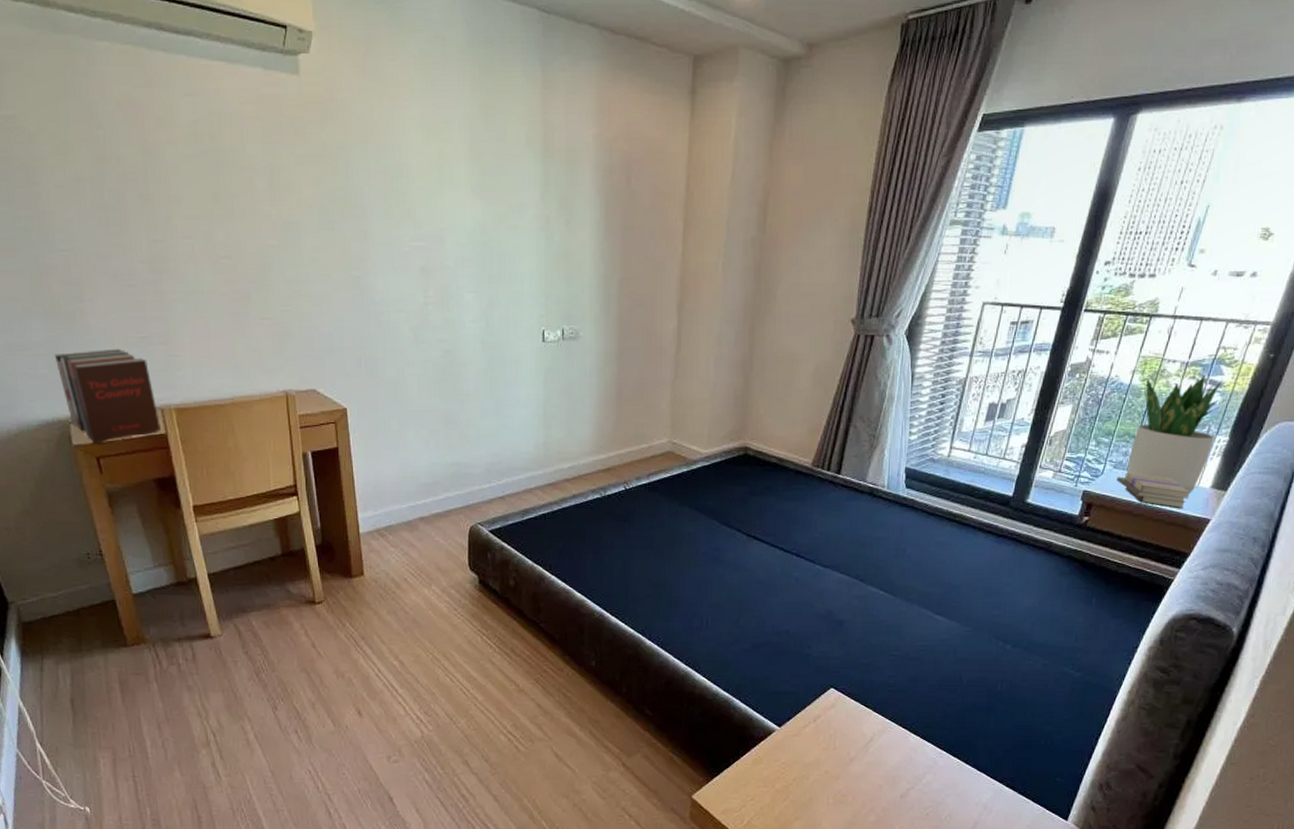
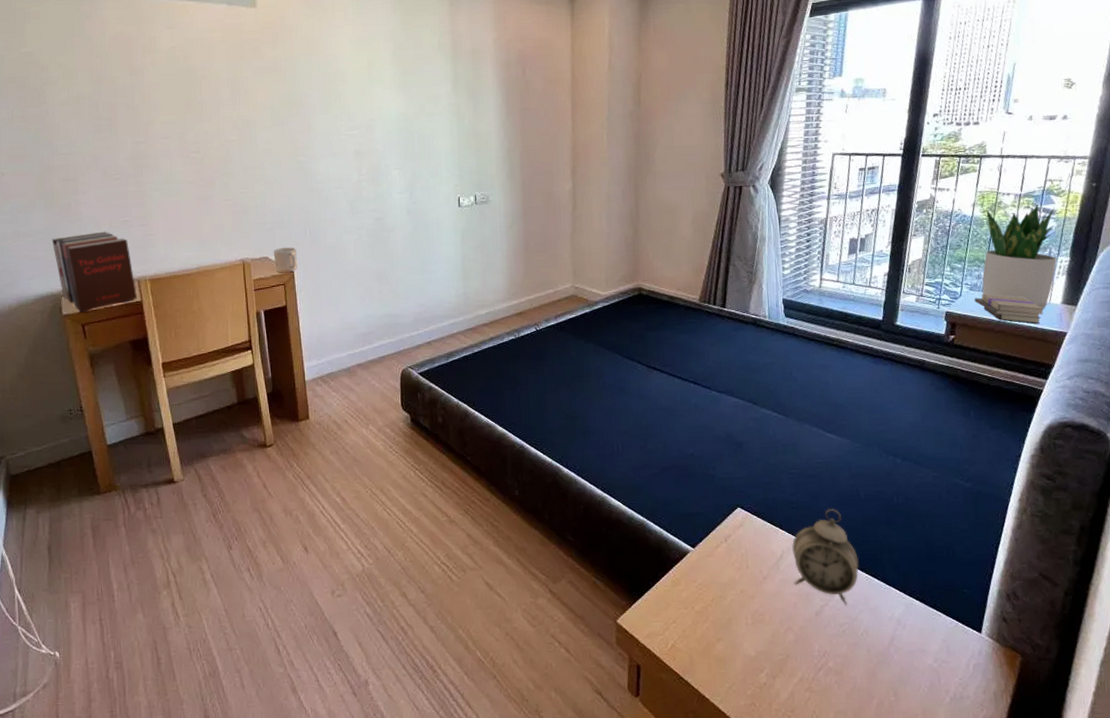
mug: none [321,379,351,409] -> present [273,246,297,273]
alarm clock: none [881,692,952,790] -> present [792,508,859,606]

